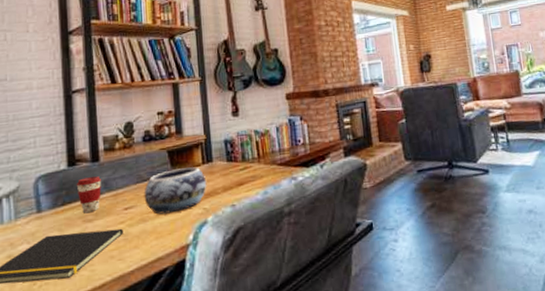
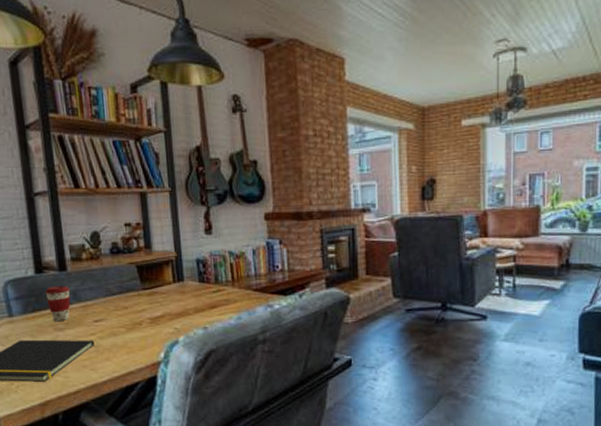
decorative bowl: present [144,167,207,215] -> none [113,285,178,330]

